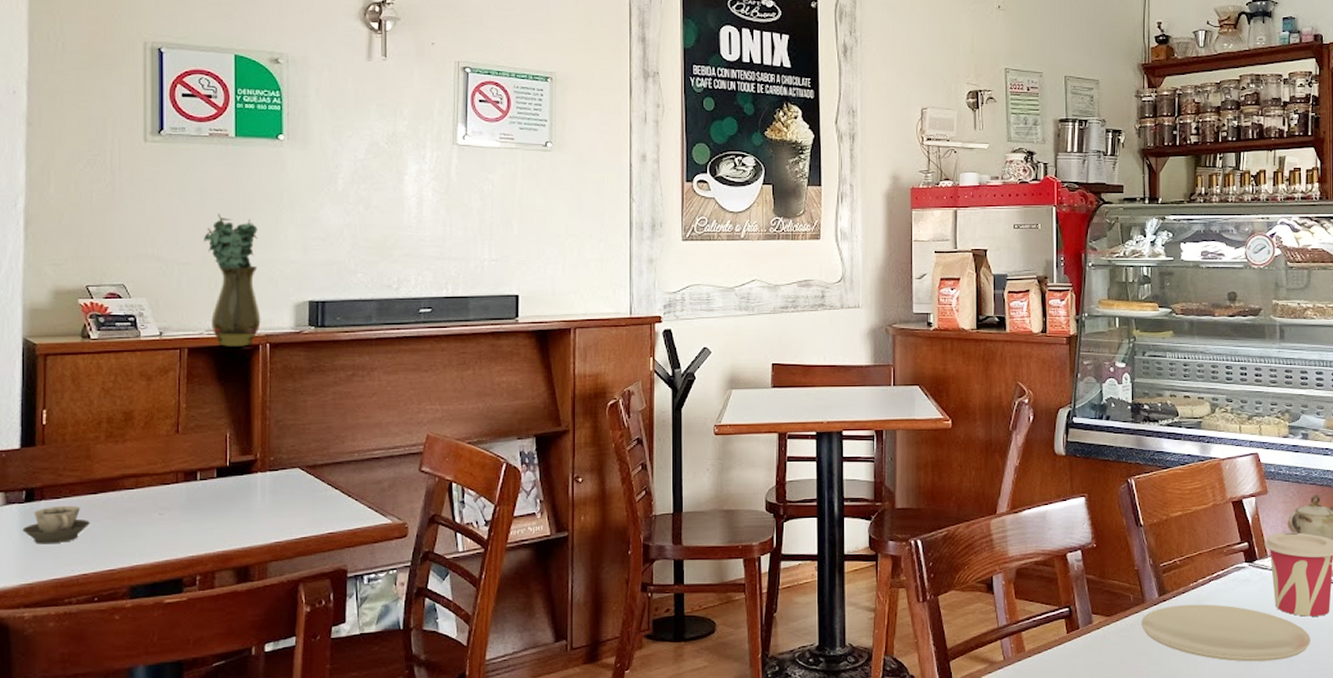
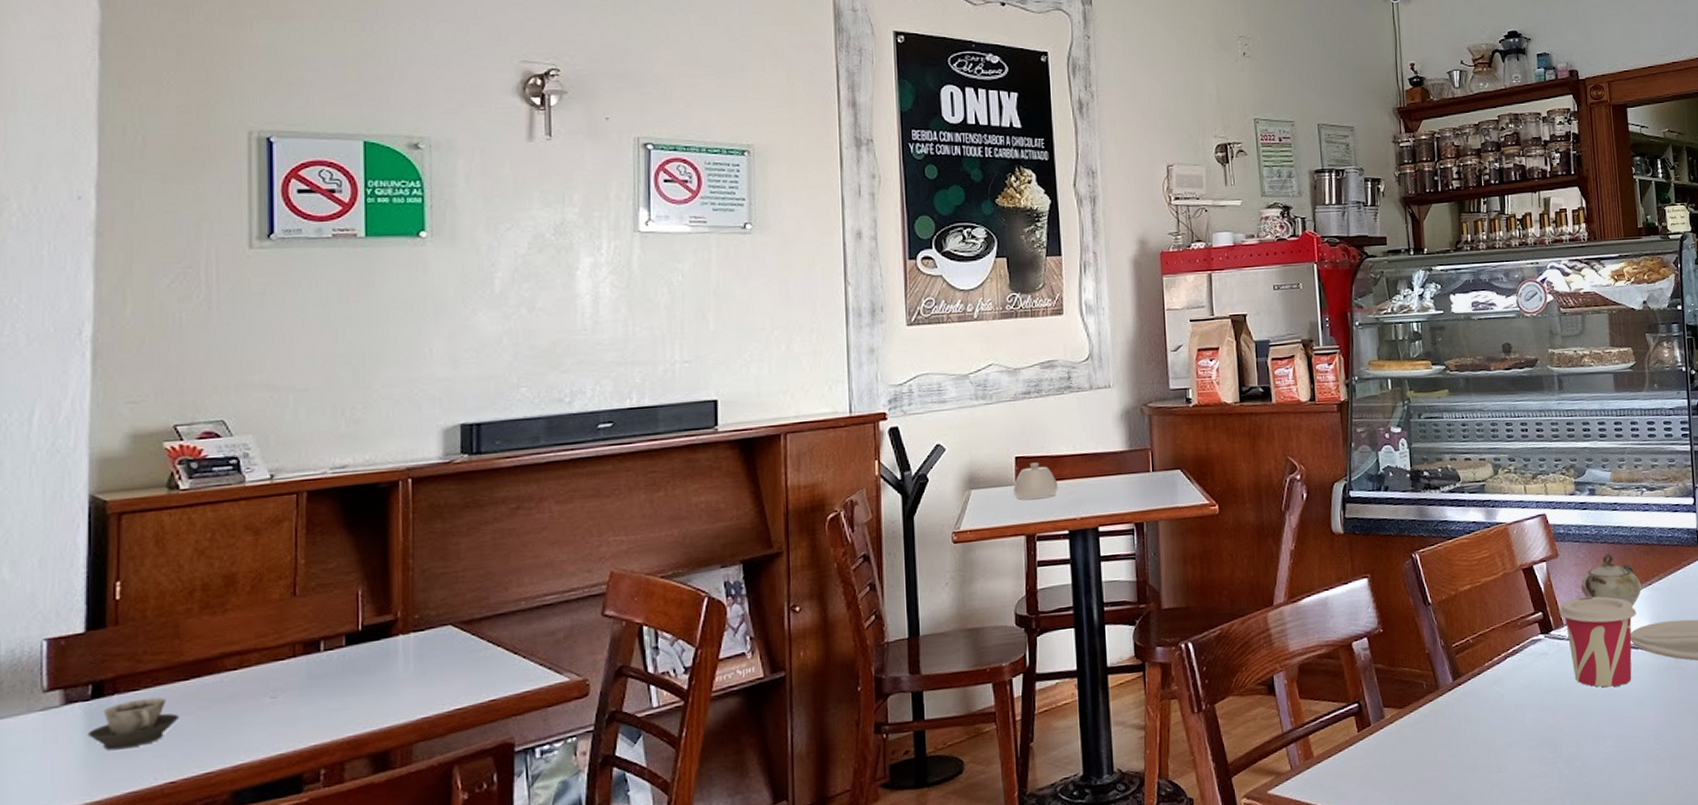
vase: present [204,214,261,347] -> none [327,328,401,487]
sugar bowl: none [768,369,809,403] -> present [1013,462,1059,501]
plate: present [1142,604,1310,662] -> none [1437,683,1614,745]

